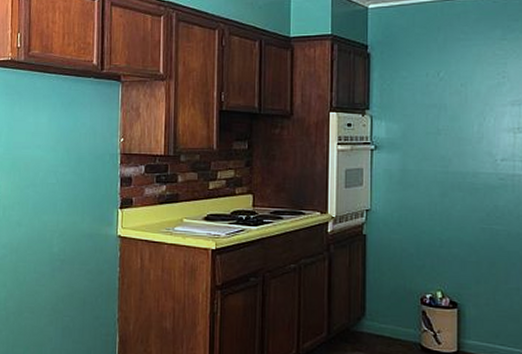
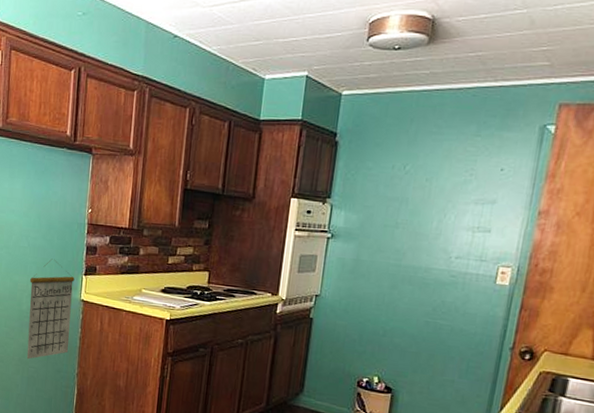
calendar: none [60,194,110,308] -> present [26,259,75,360]

